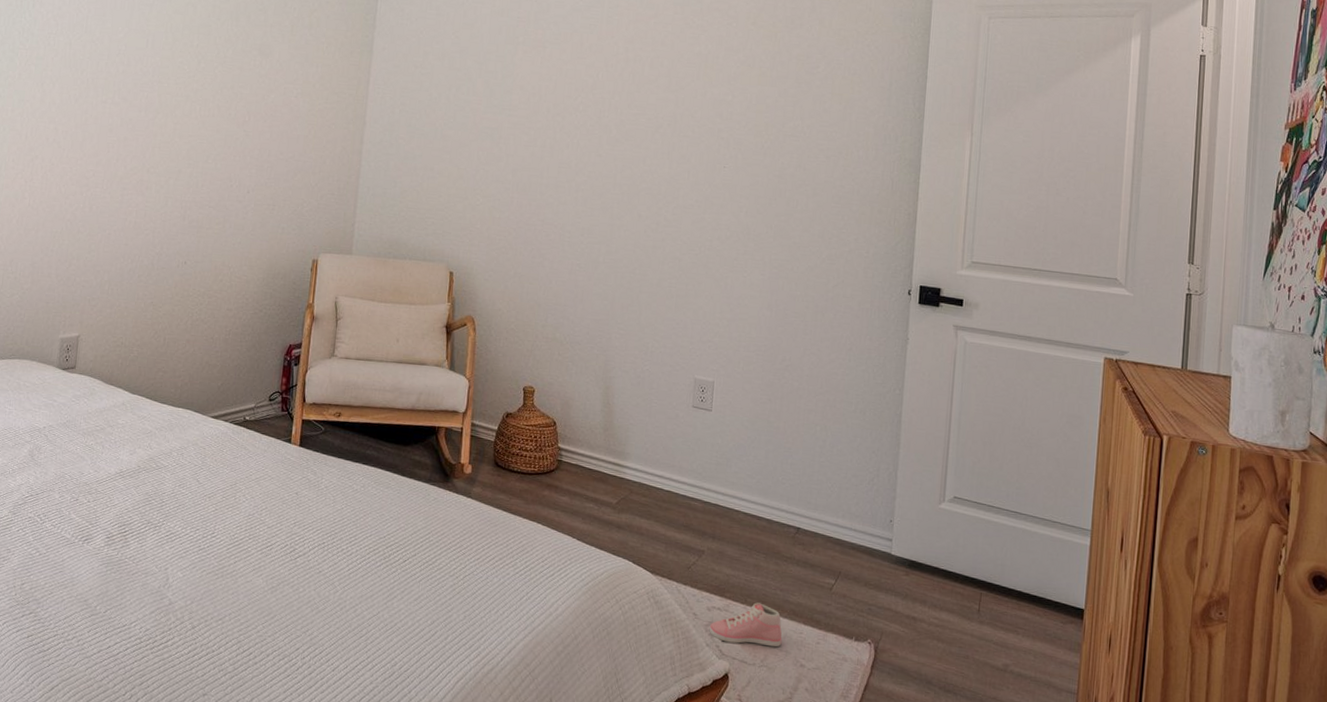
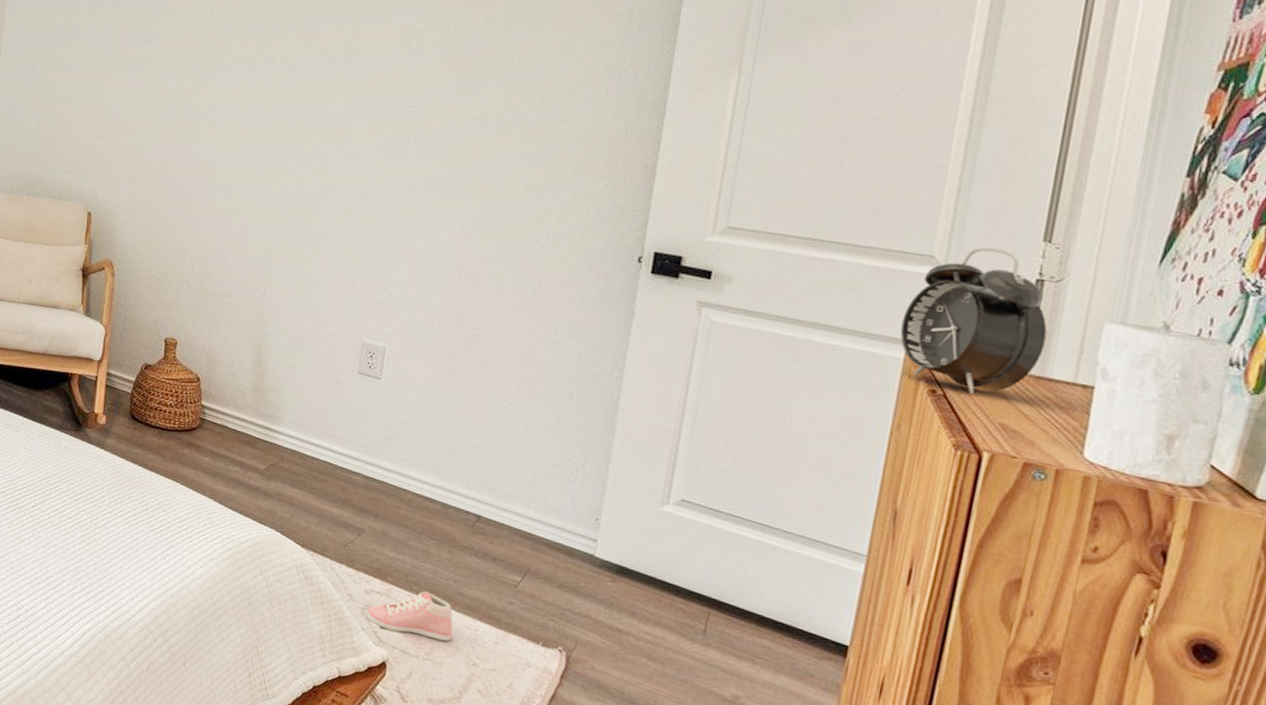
alarm clock: none [1099,270,1197,388] -> present [900,247,1047,394]

